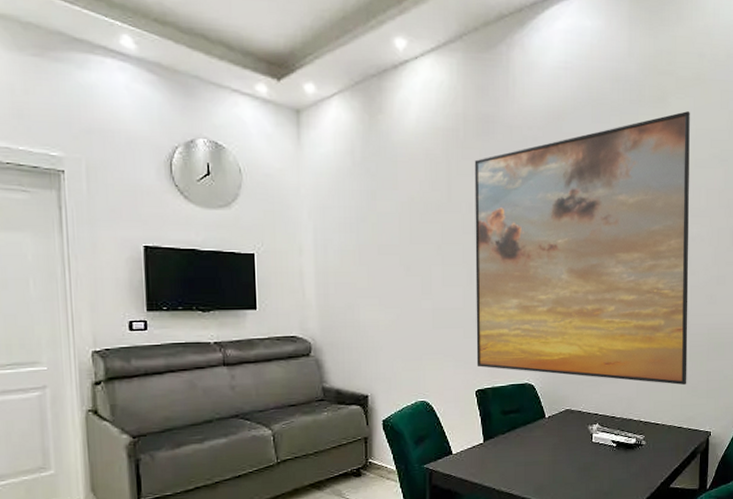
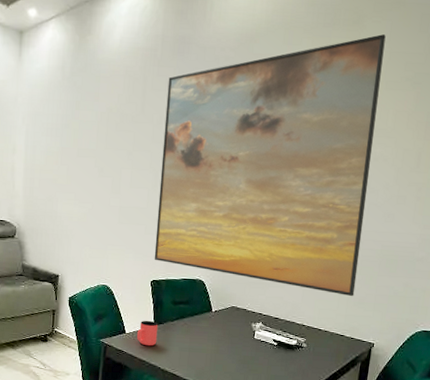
cup: none [465,436,489,466] -> present [136,320,158,346]

